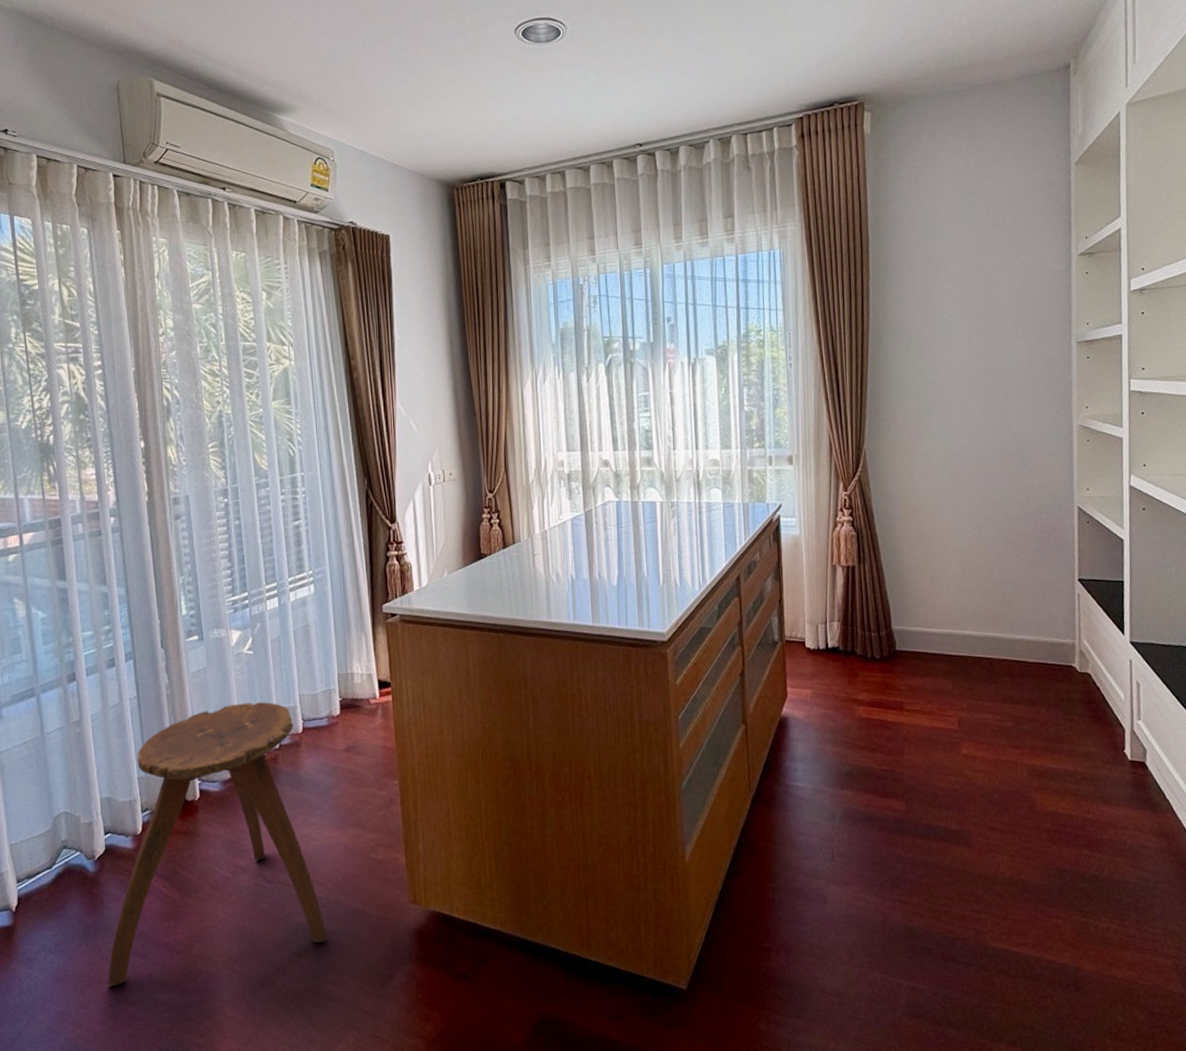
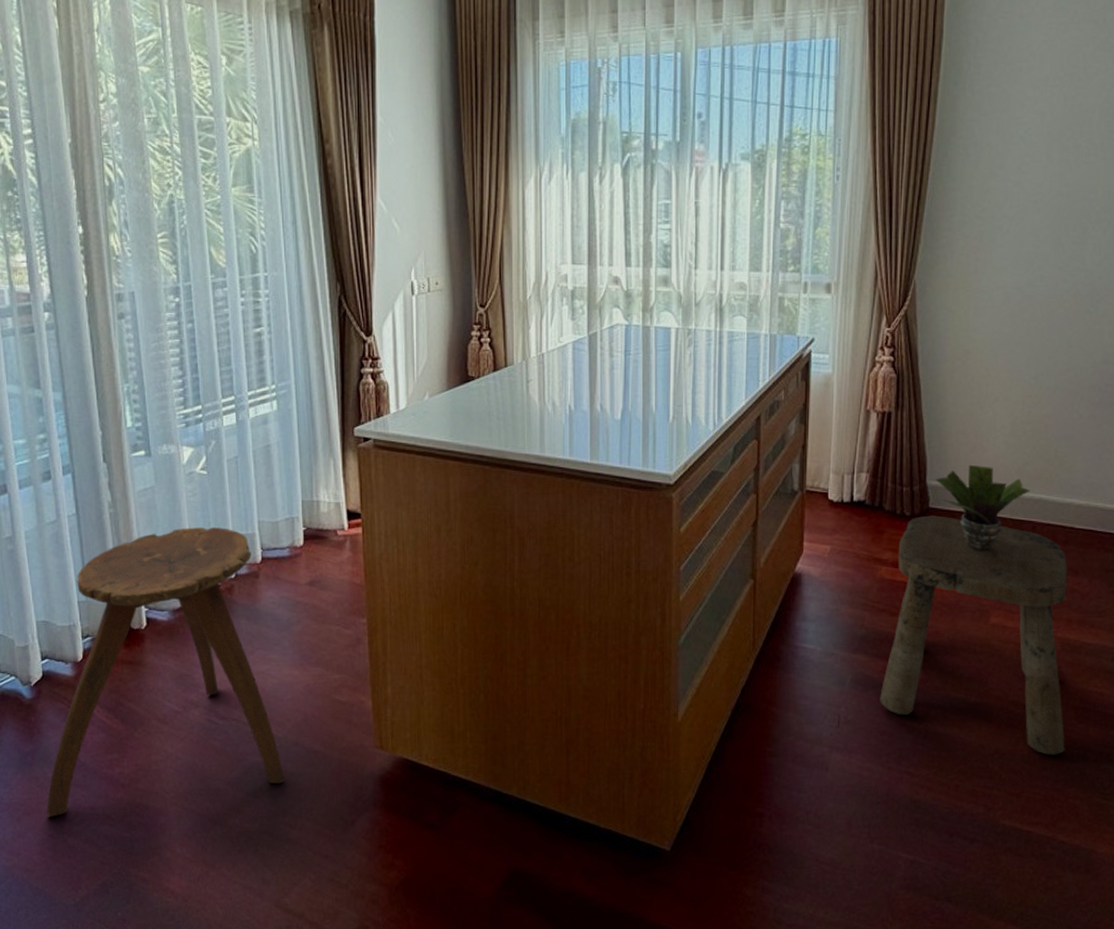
stool: none [868,657,1043,877] -> present [880,515,1068,755]
potted plant: none [898,609,985,688] -> present [934,464,1031,551]

